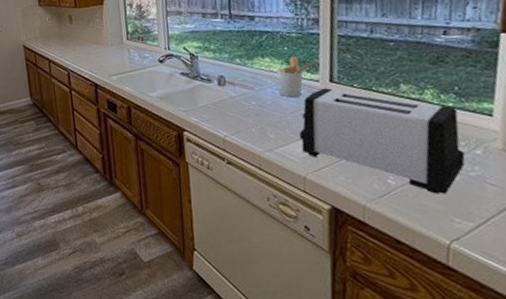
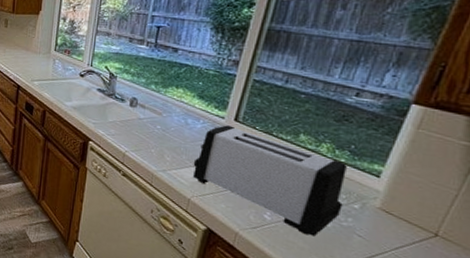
utensil holder: present [276,56,316,98] -> none [185,92,226,129]

